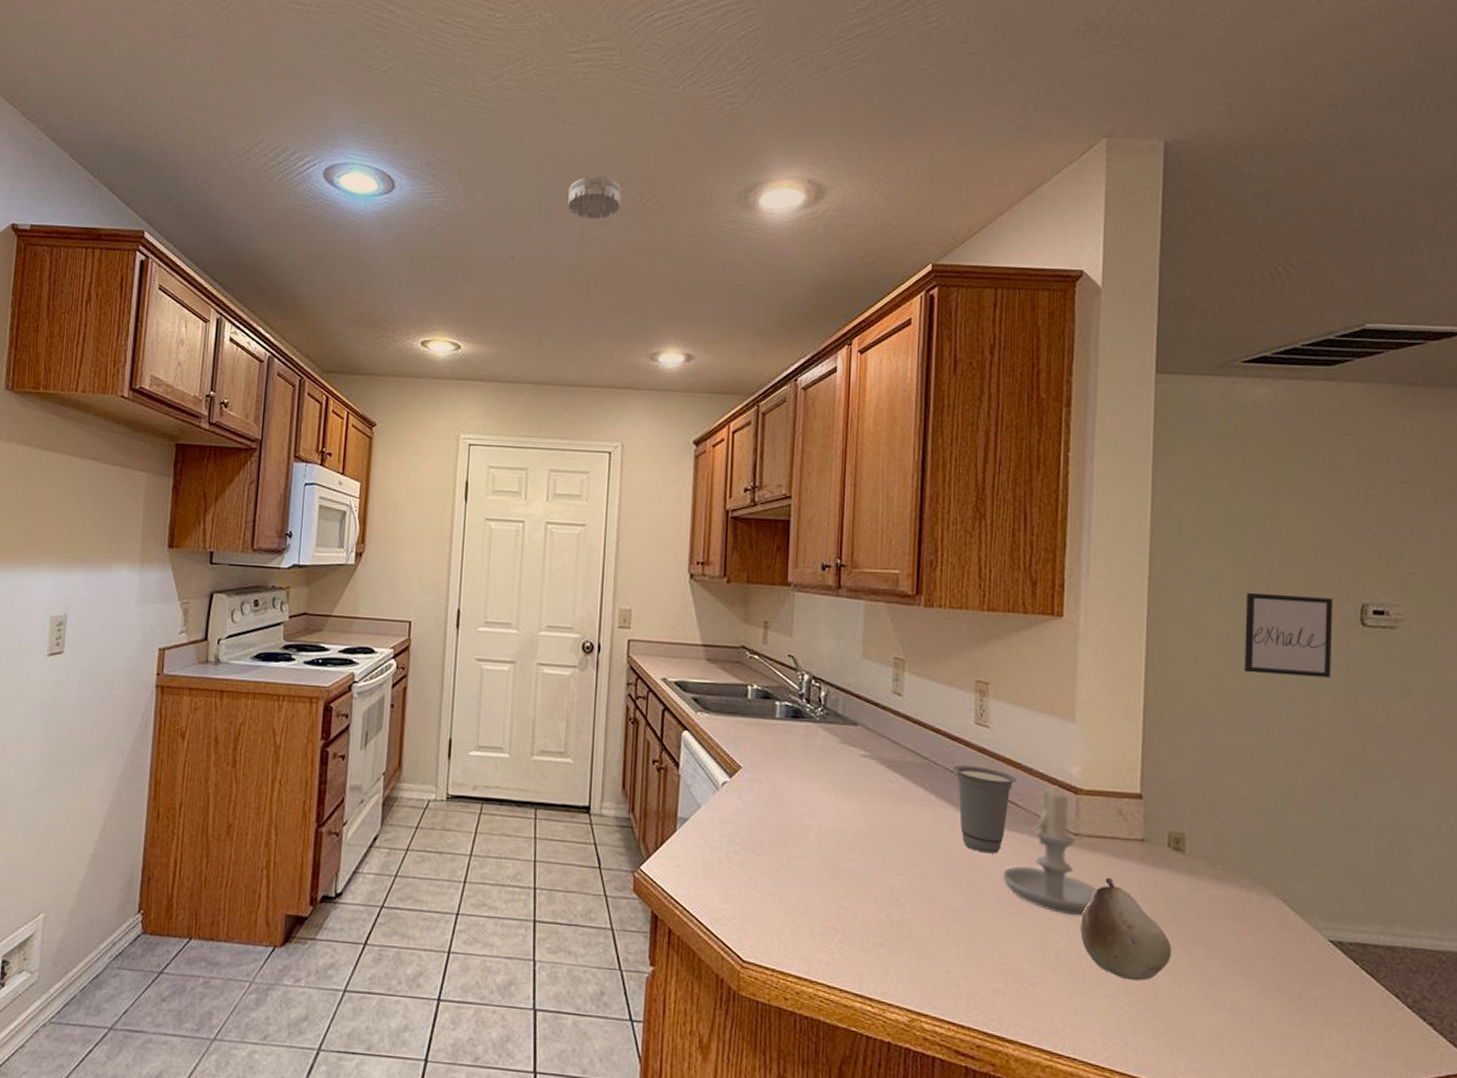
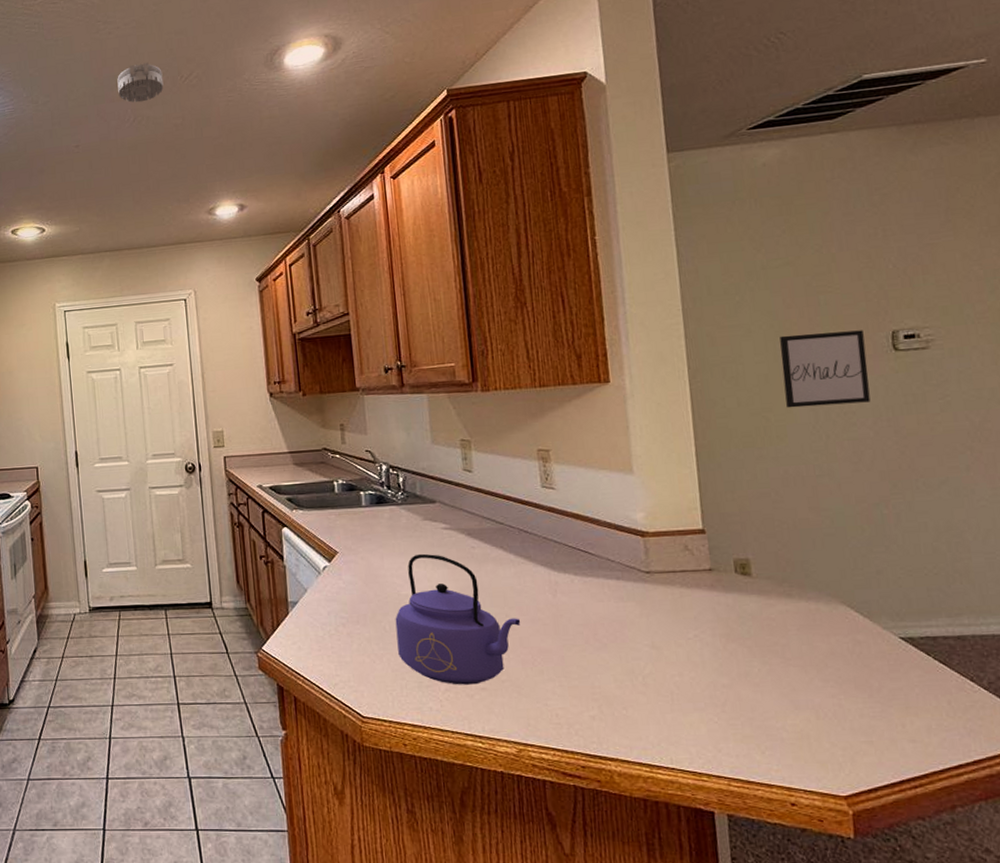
kettle: none [793,781,933,939] -> present [395,553,521,685]
cup: present [953,765,1016,854] -> none [527,524,586,599]
candle: present [1002,785,1097,917] -> none [584,531,674,644]
fruit: present [1080,877,1172,981] -> none [662,606,752,694]

